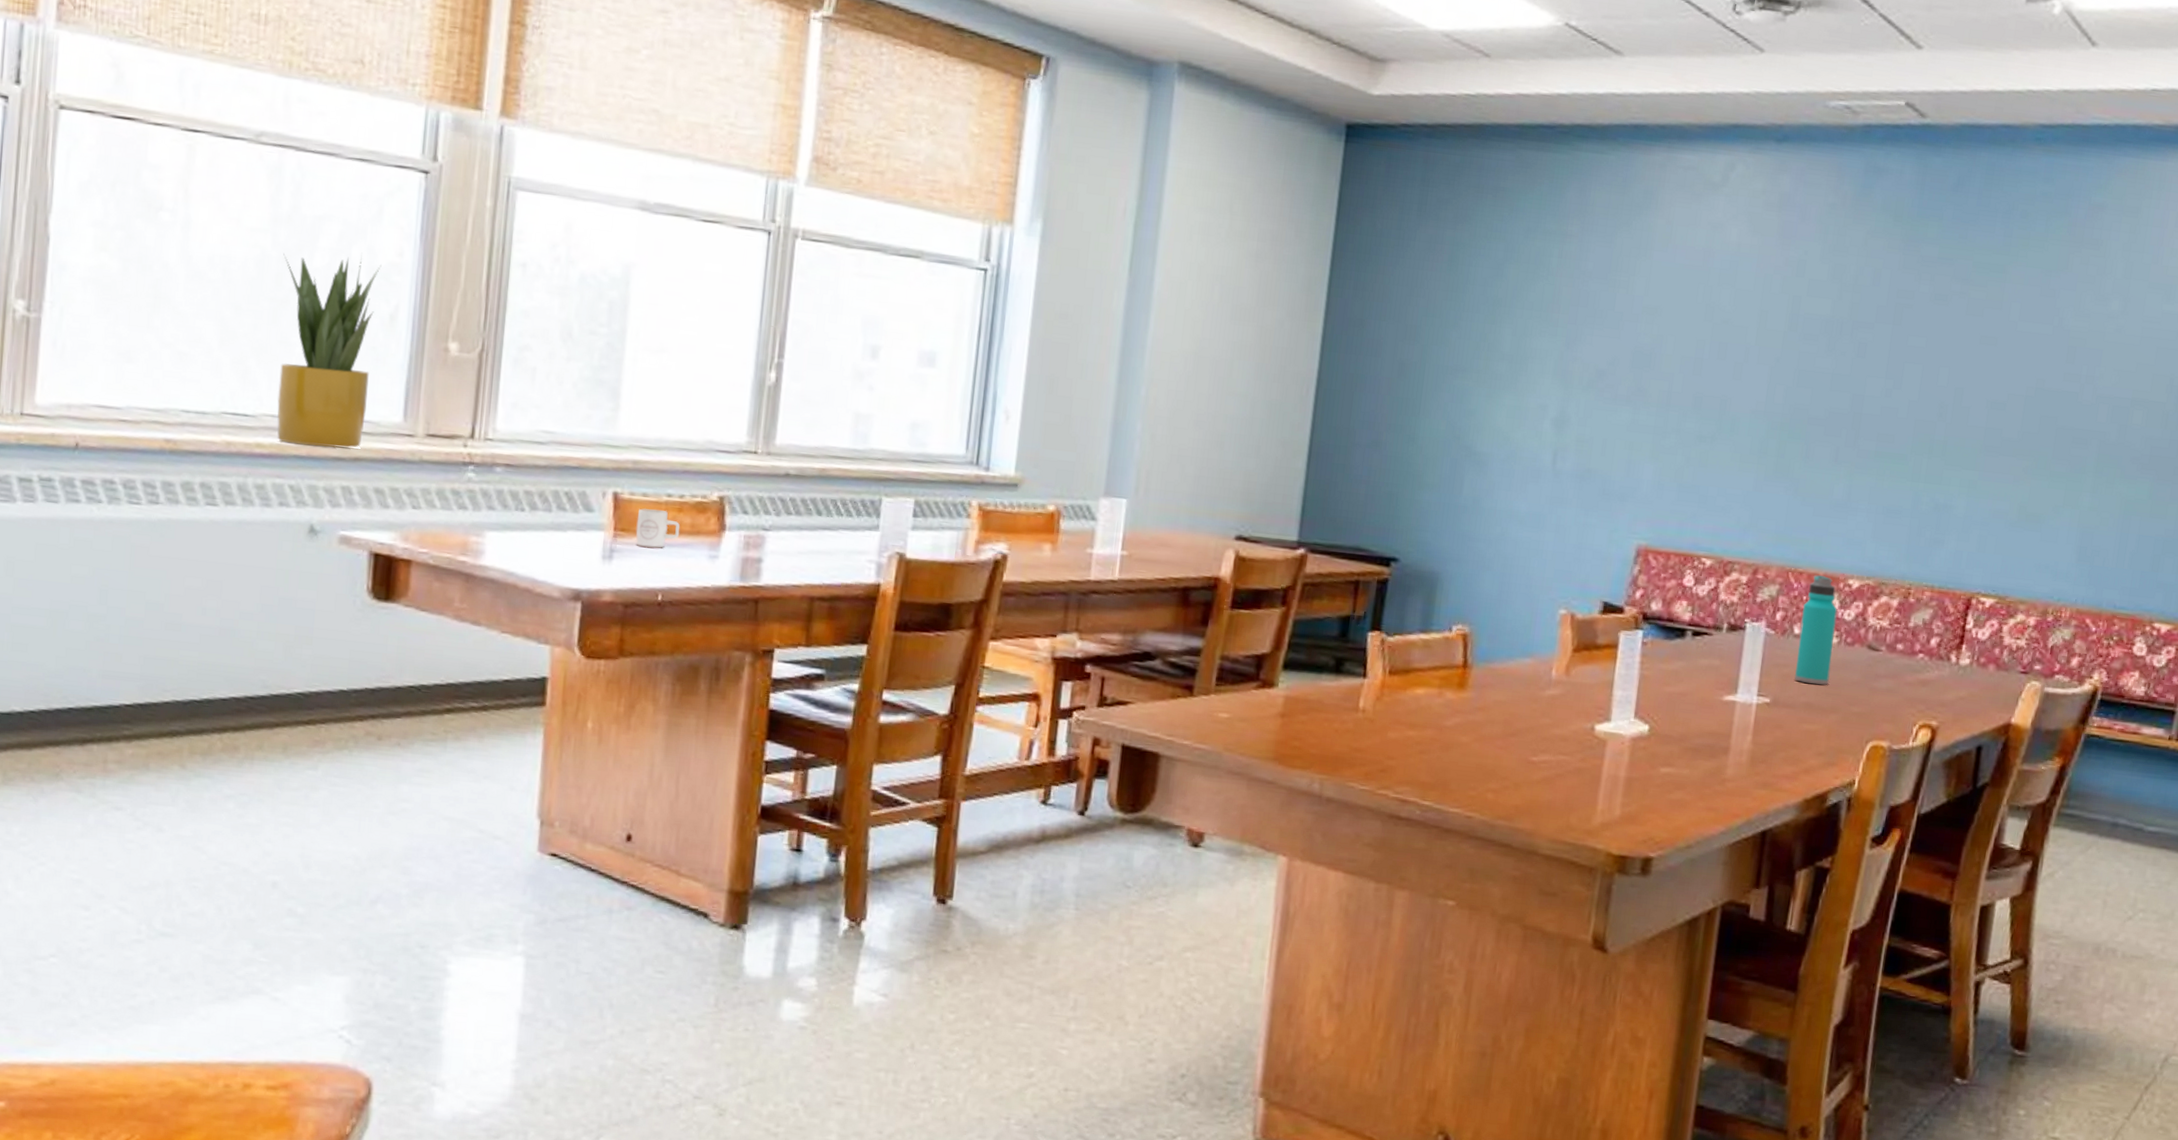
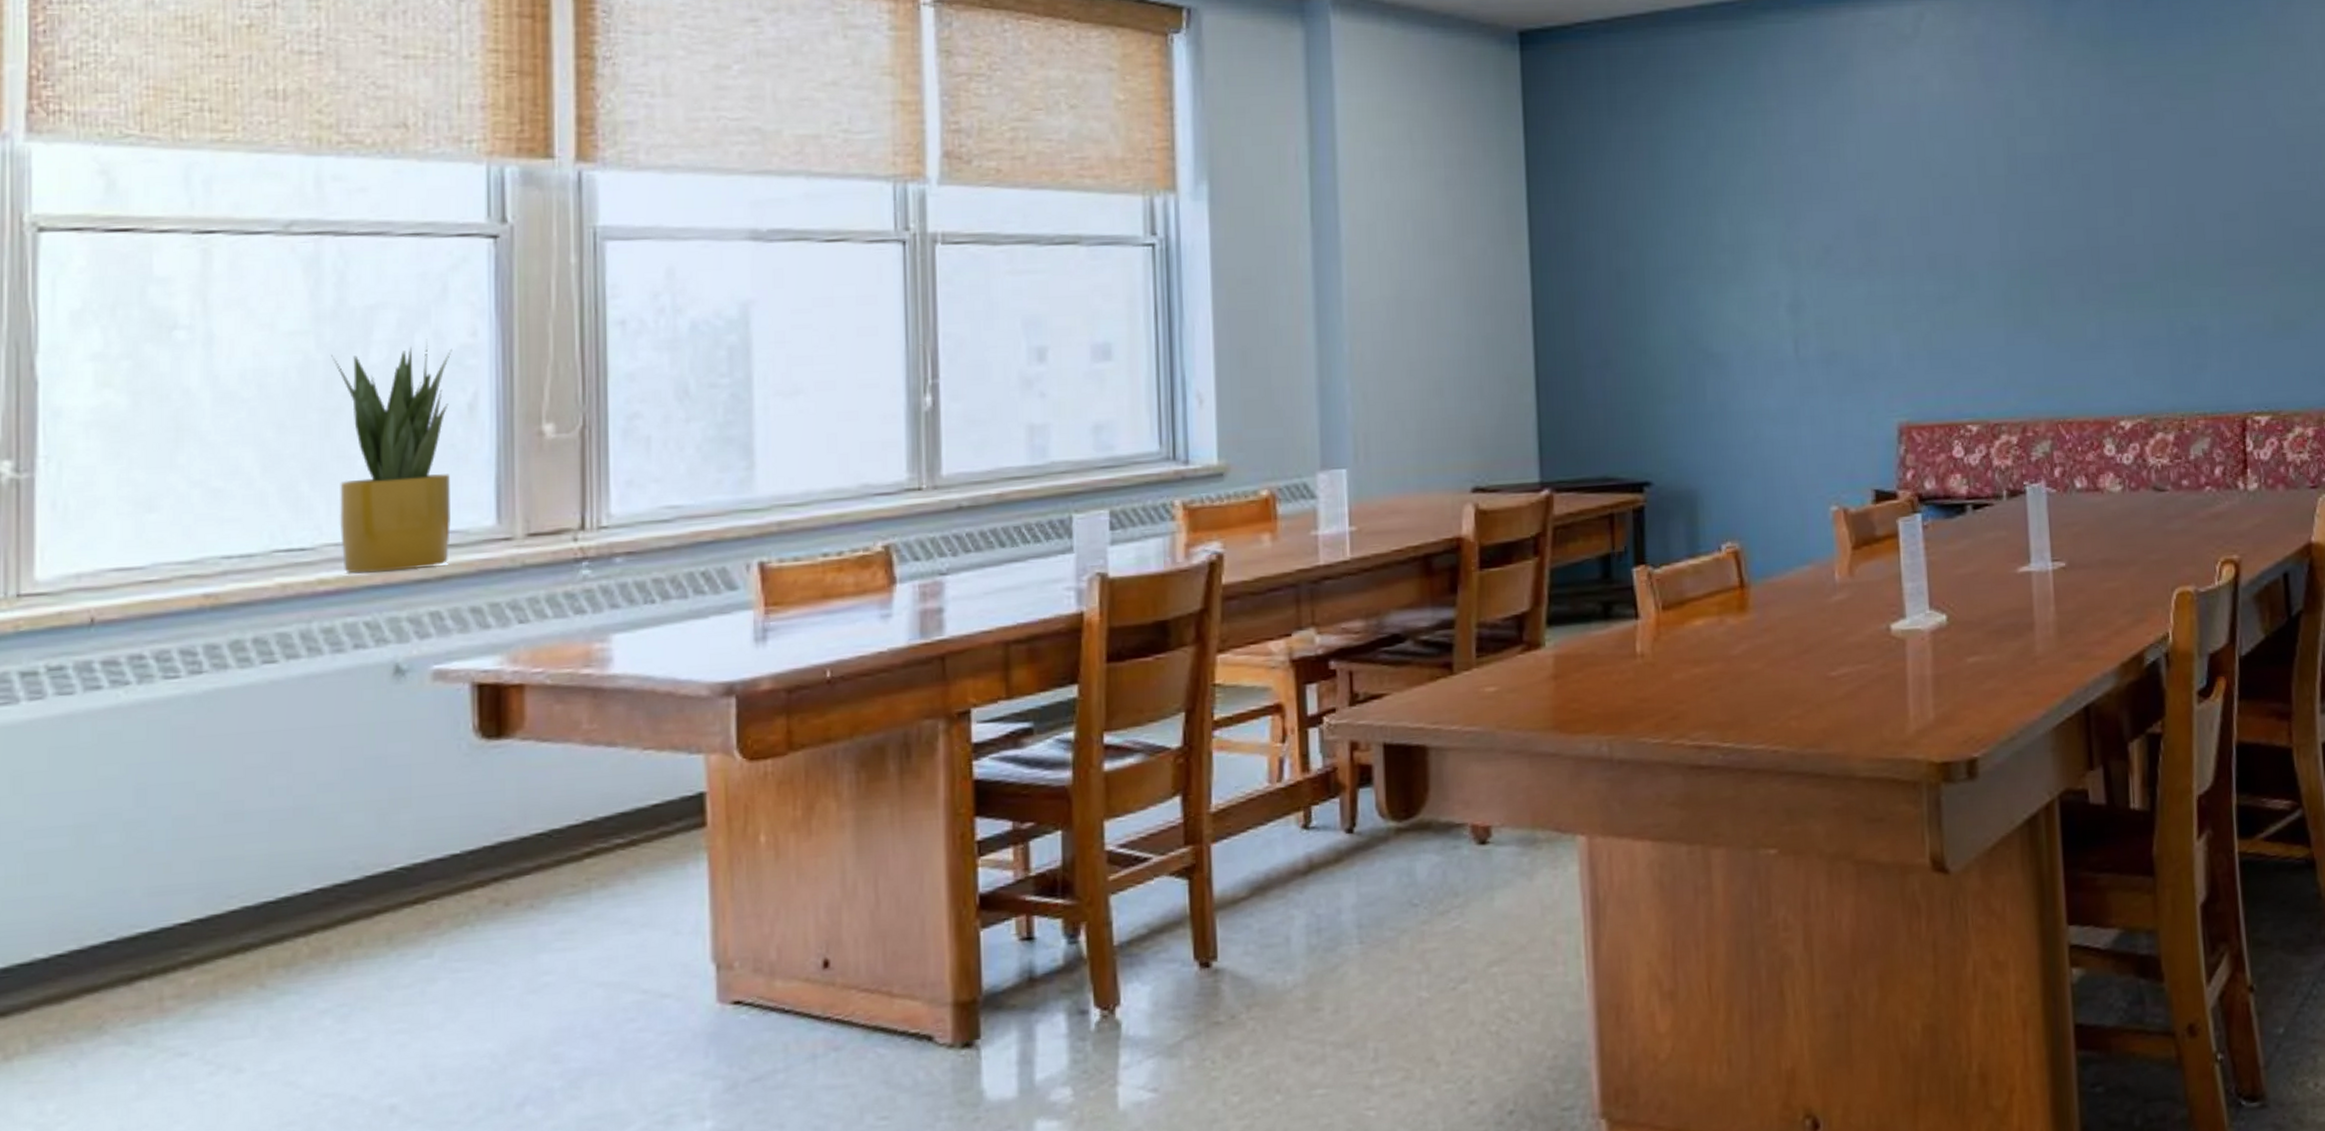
mug: present [635,508,681,549] -> none [790,572,843,620]
water bottle: present [1794,575,1838,685] -> none [2079,422,2122,539]

